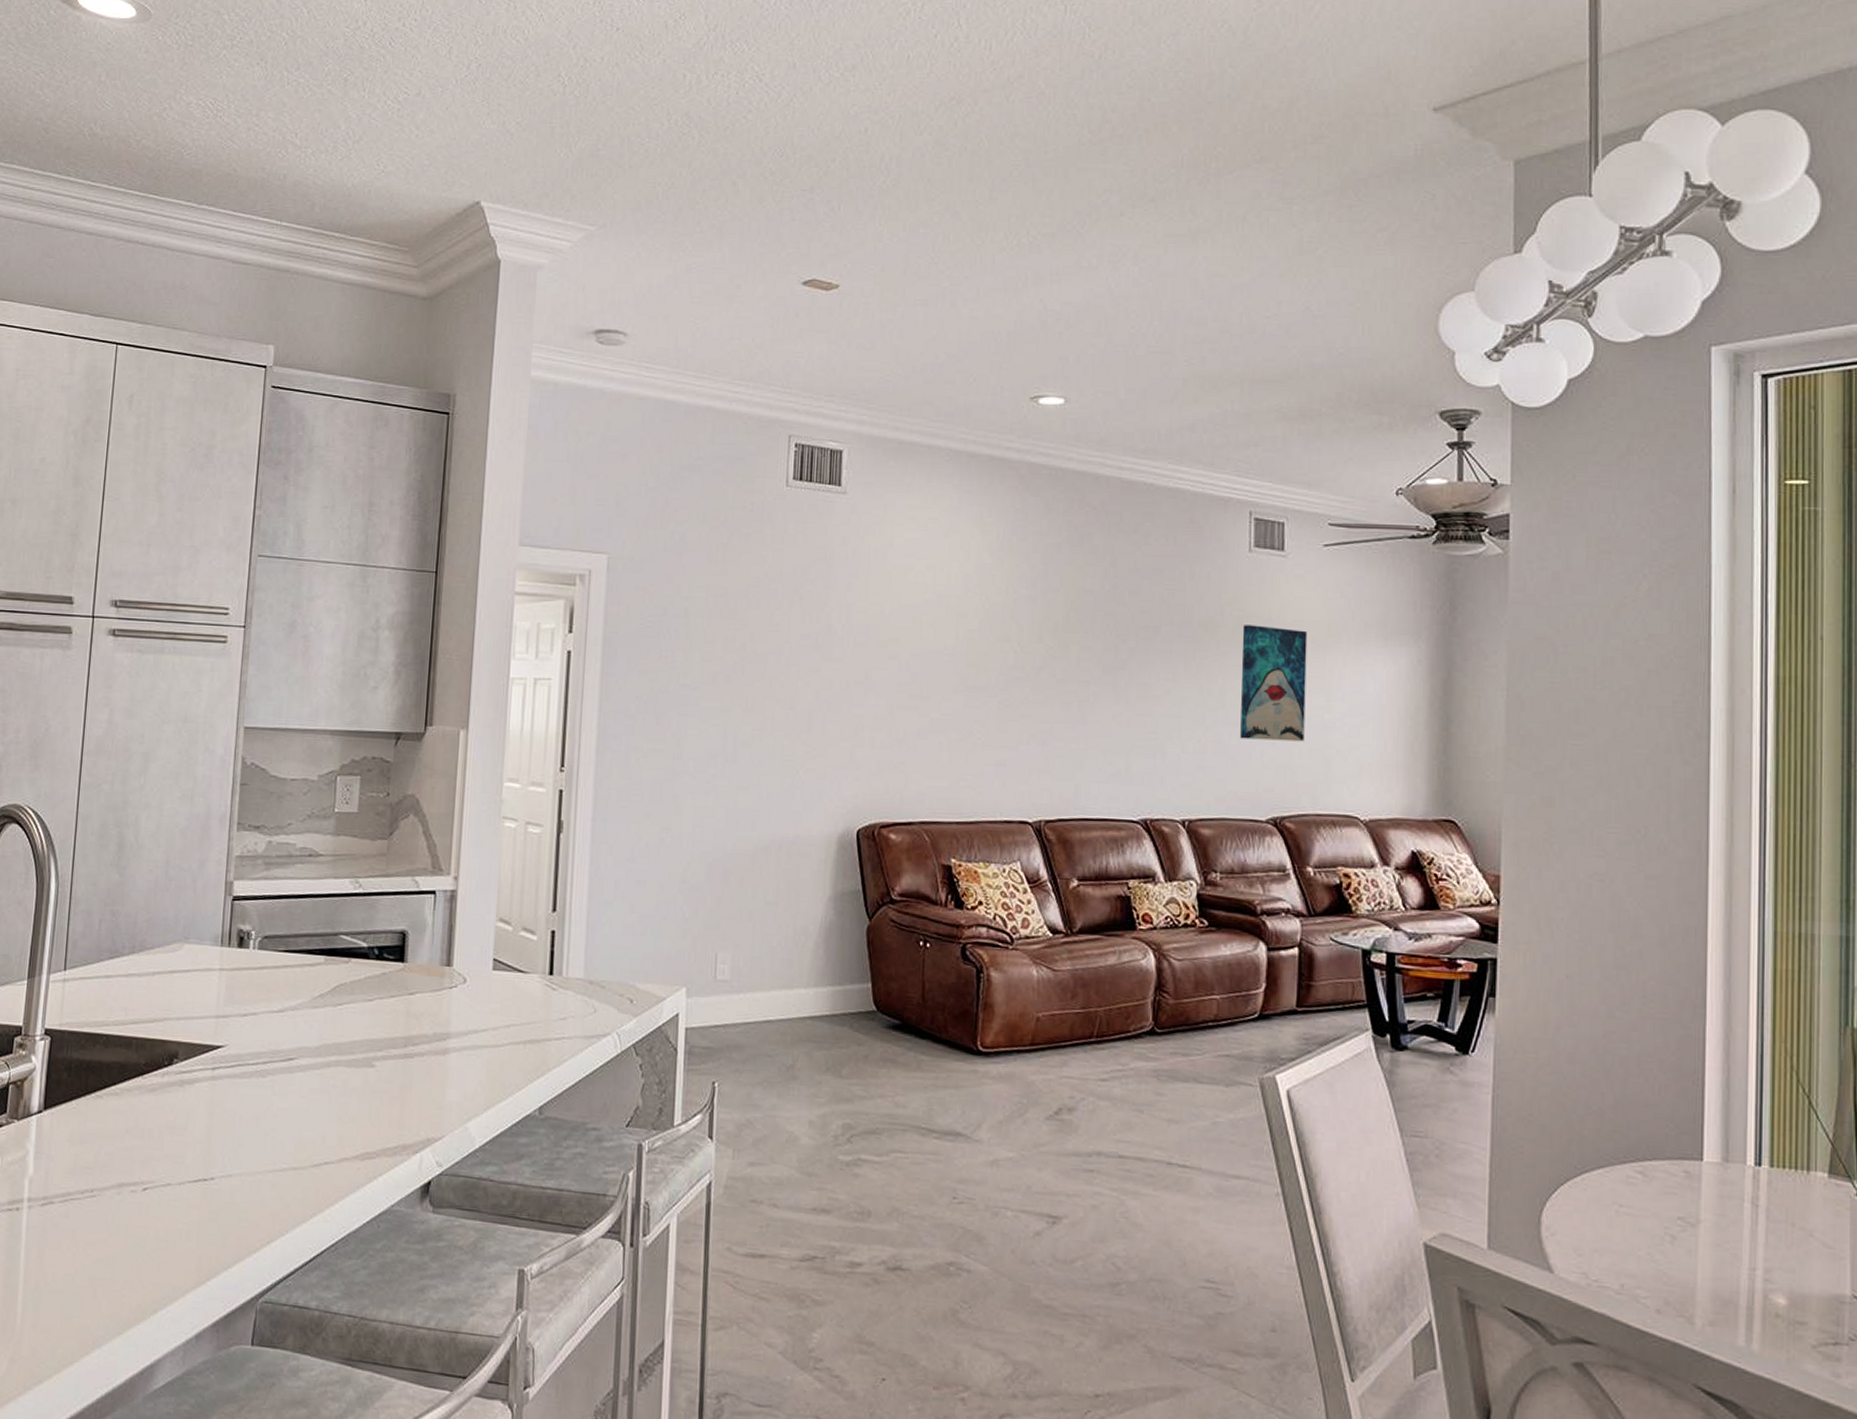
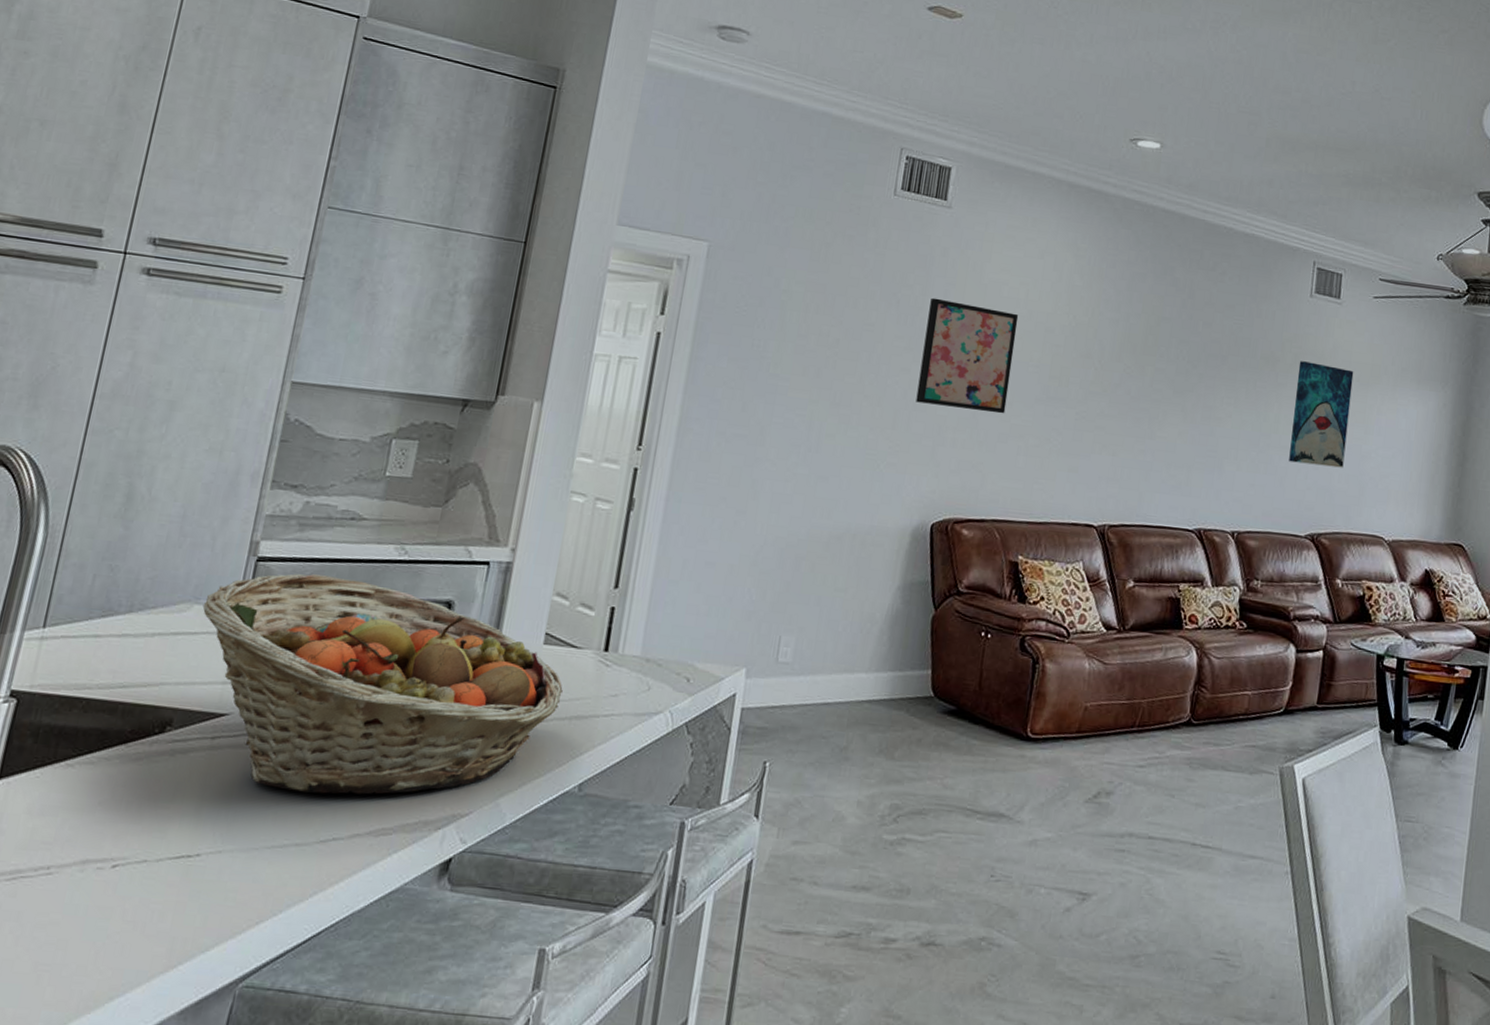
fruit basket: none [191,909,515,1120] -> present [202,573,563,795]
wall art: none [829,591,928,709] -> present [915,297,1019,414]

